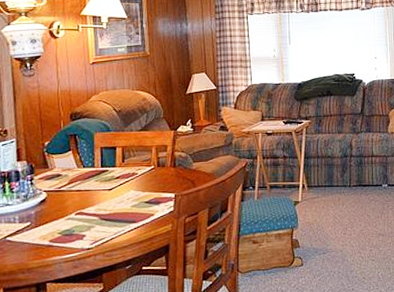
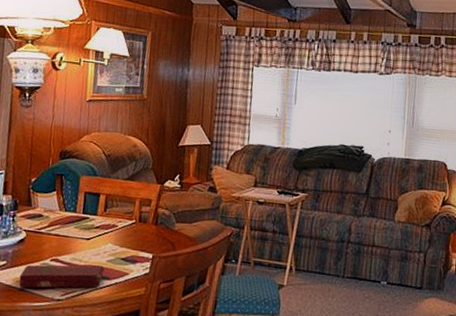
book: none [46,211,131,244] -> present [19,264,106,288]

